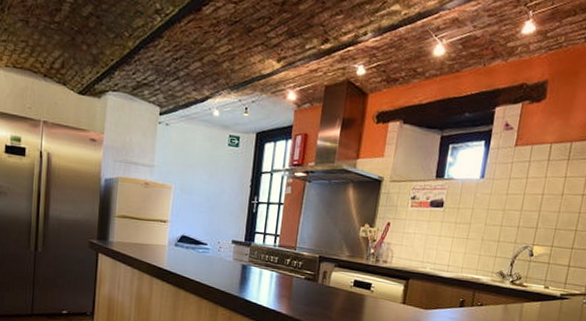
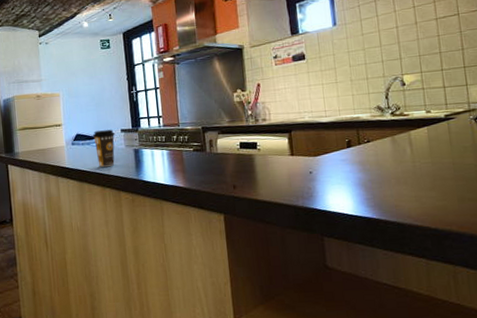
coffee cup: none [199,236,225,278] -> present [92,129,115,167]

